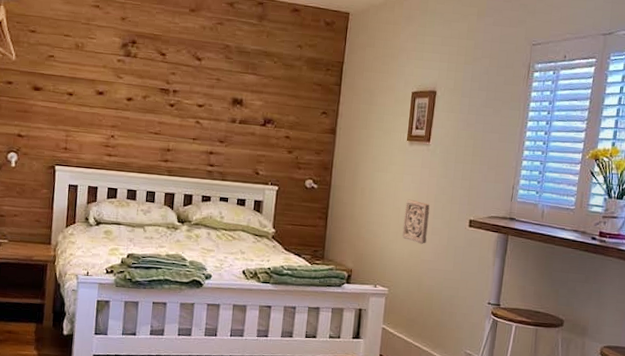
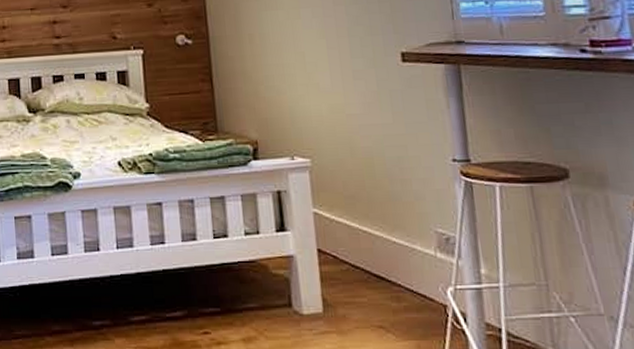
wall ornament: present [402,199,430,245] -> none [310,38,349,95]

